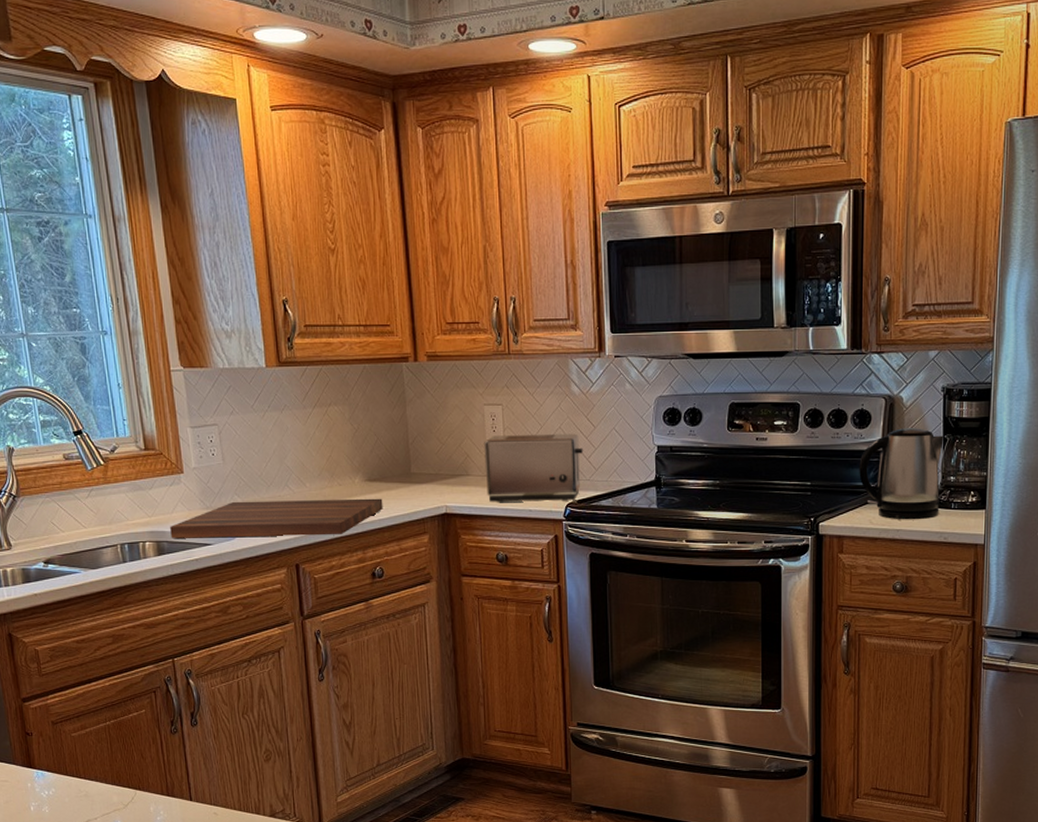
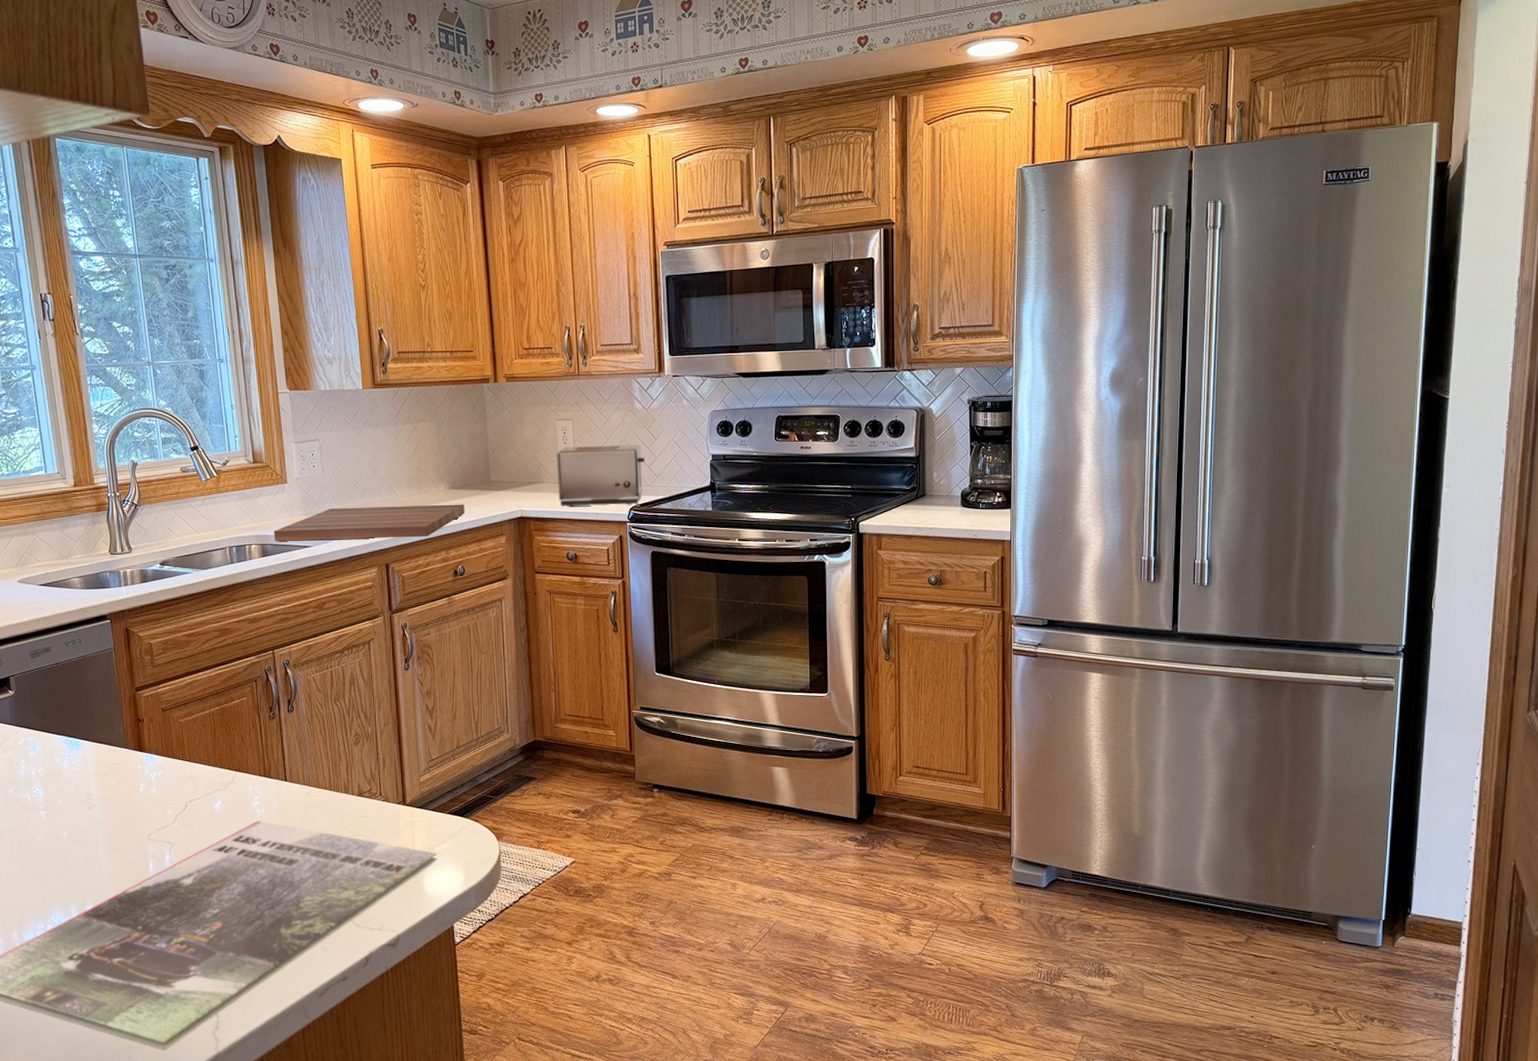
kettle: present [859,428,943,520] -> none [894,436,970,519]

